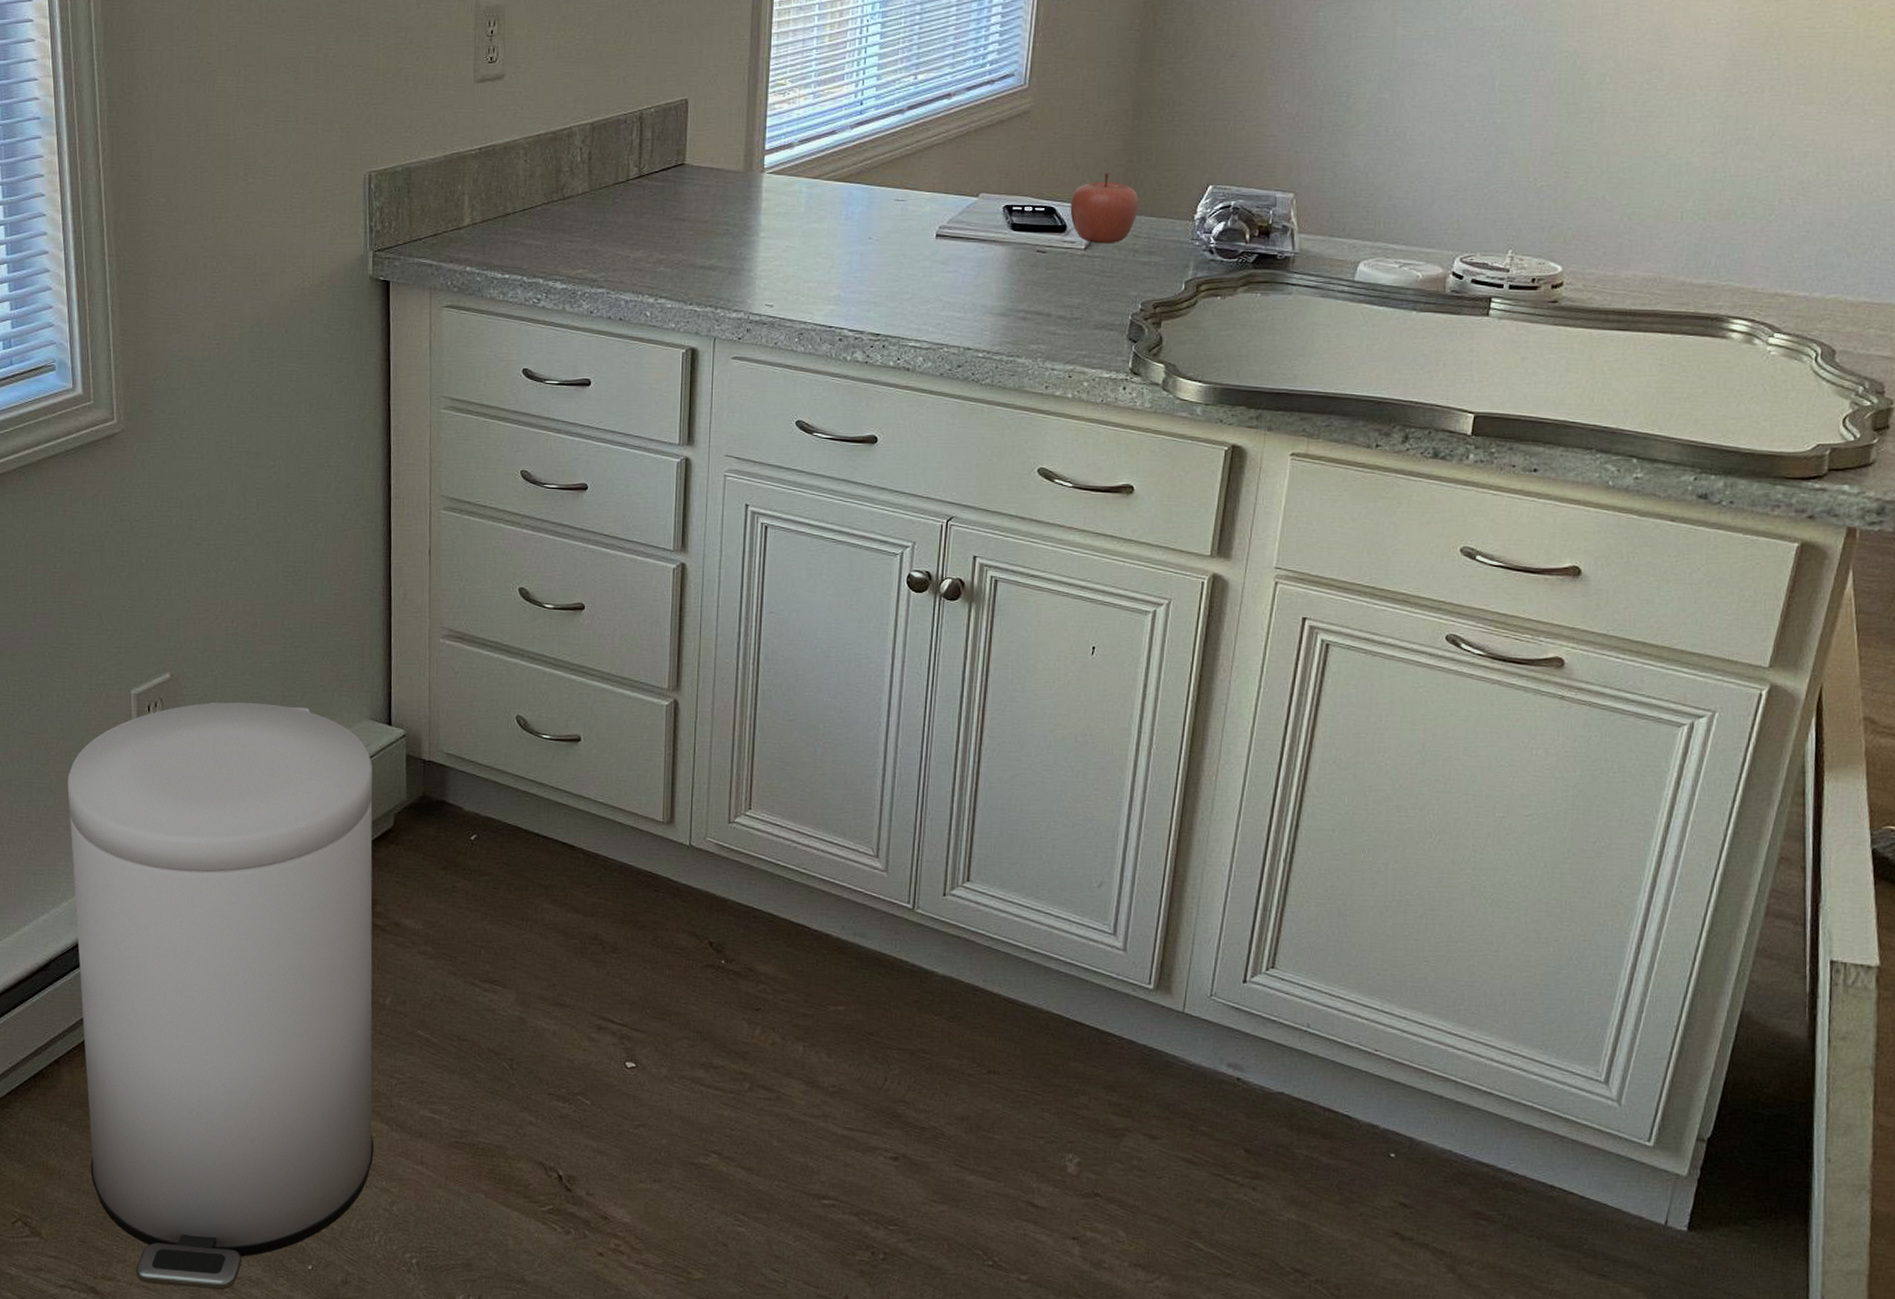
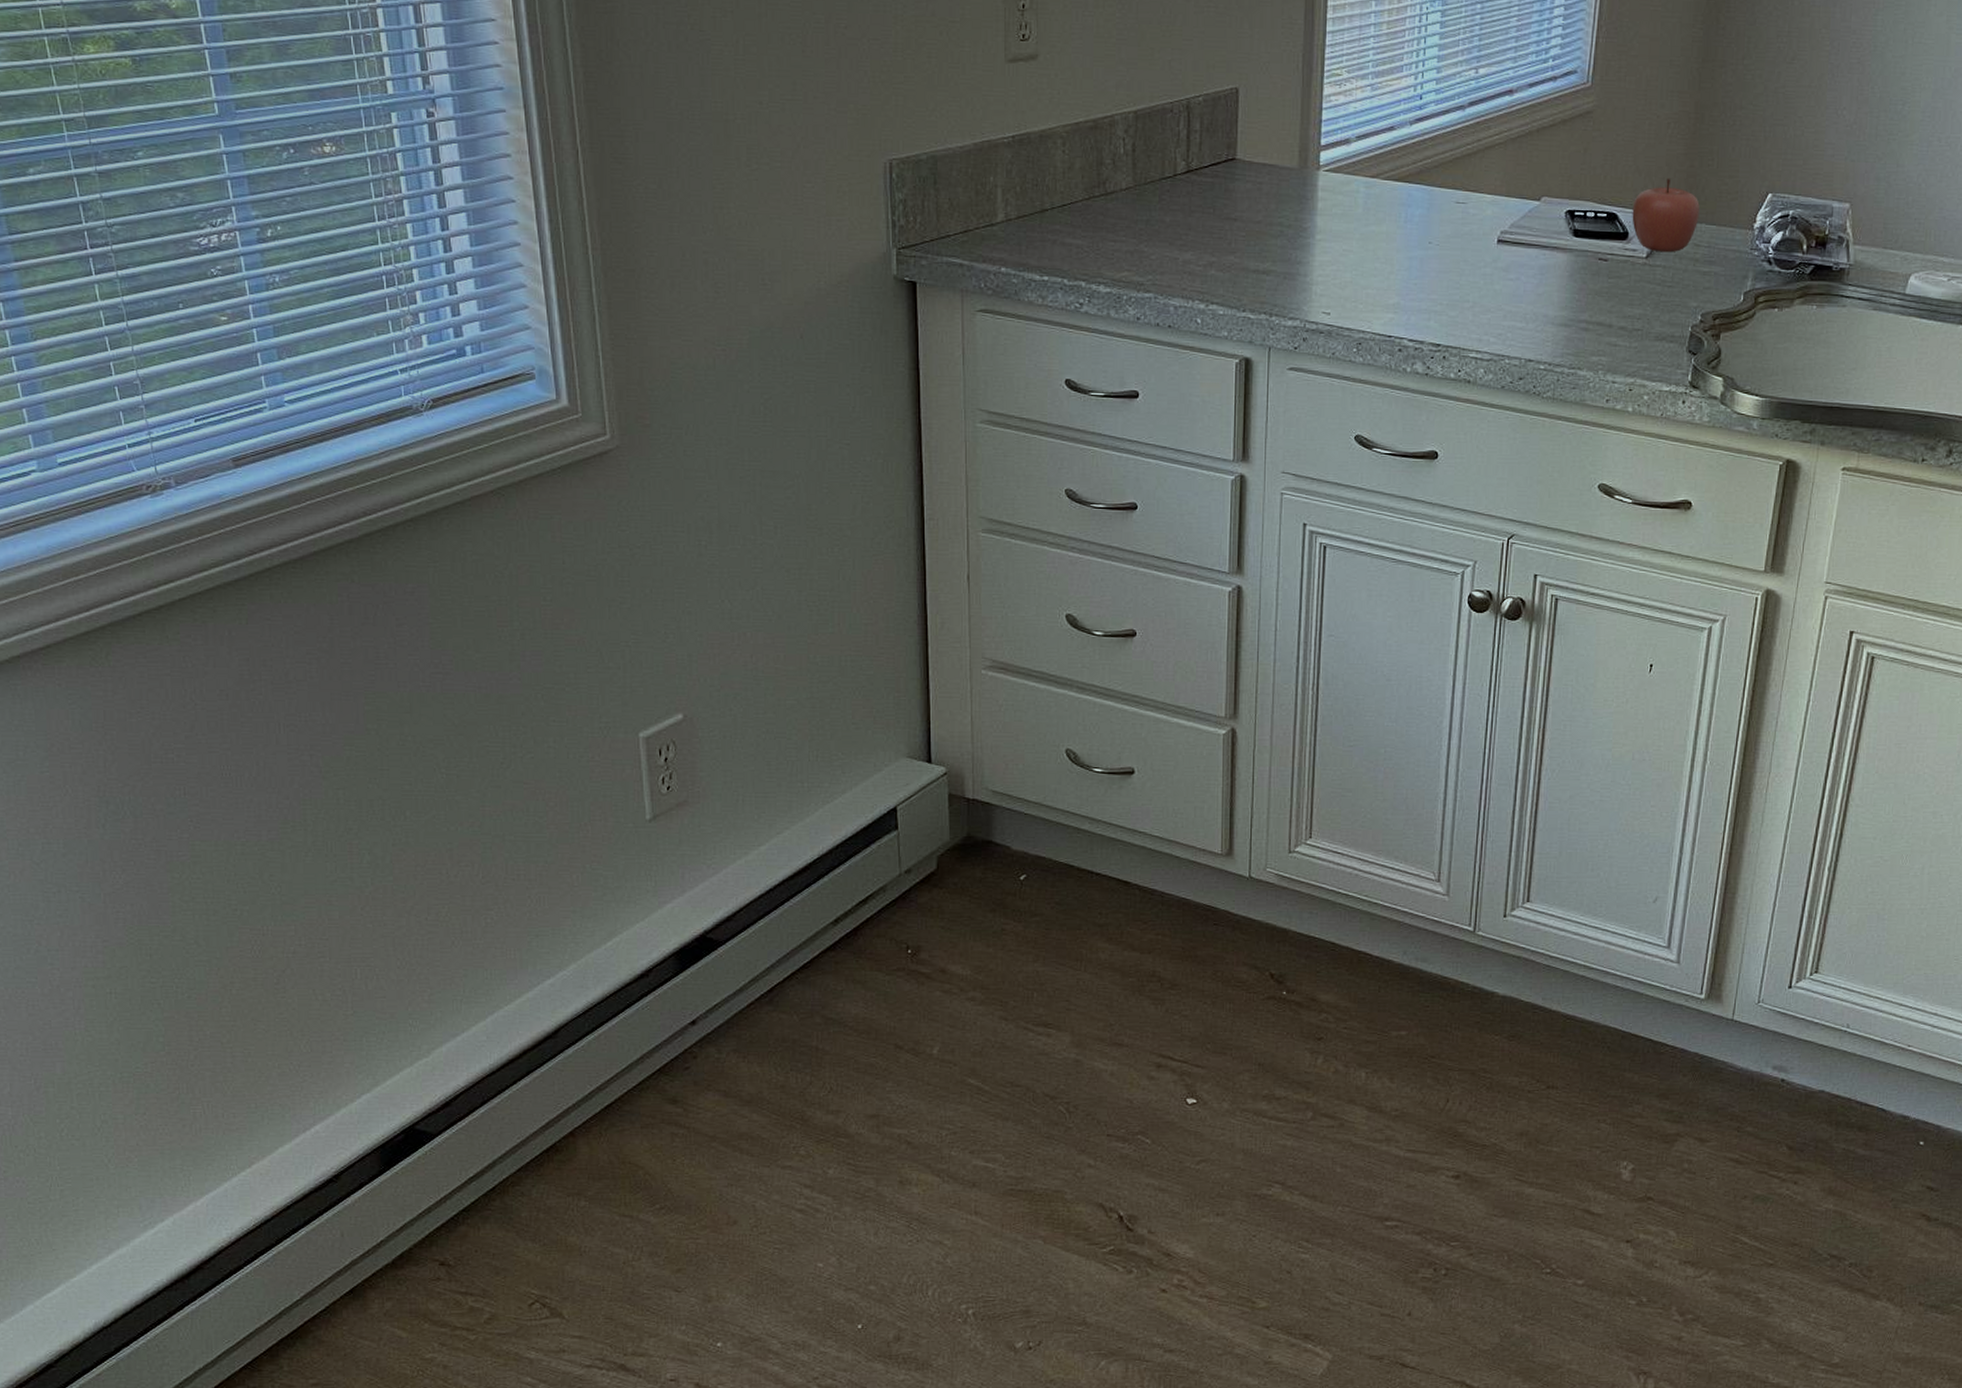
pedal bin: present [67,701,374,1290] -> none [570,742,925,1357]

